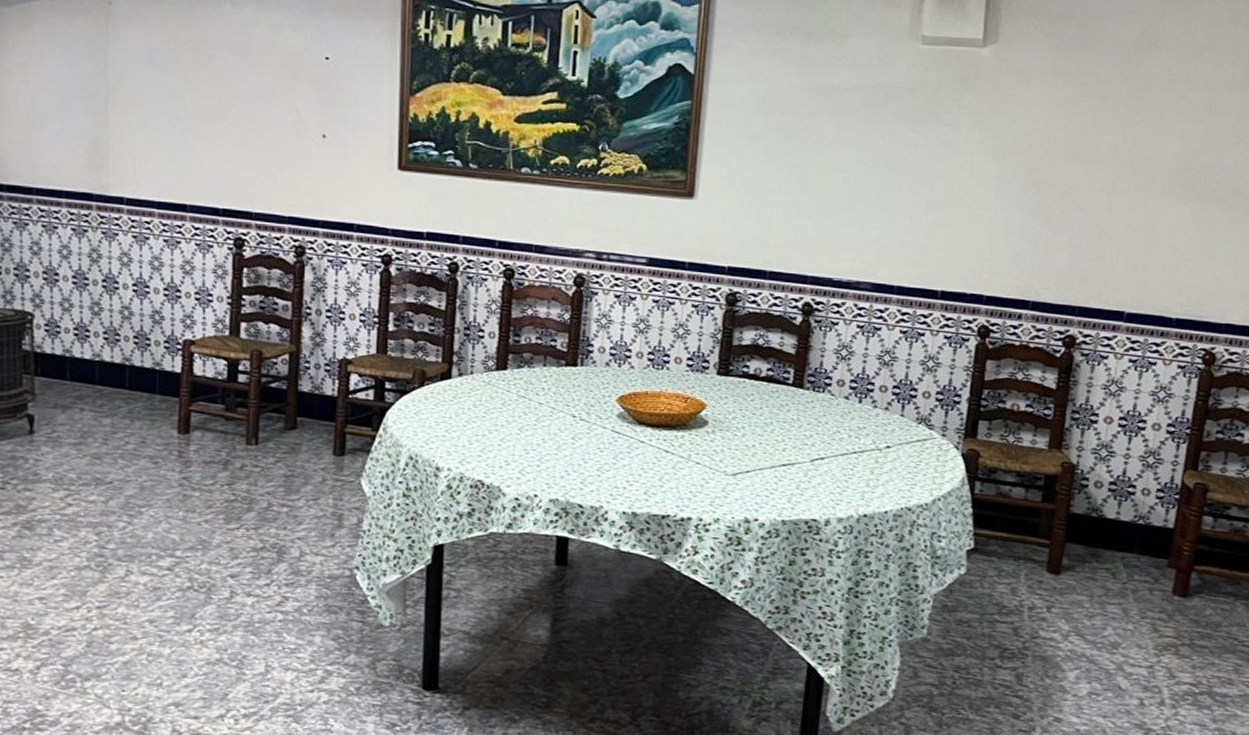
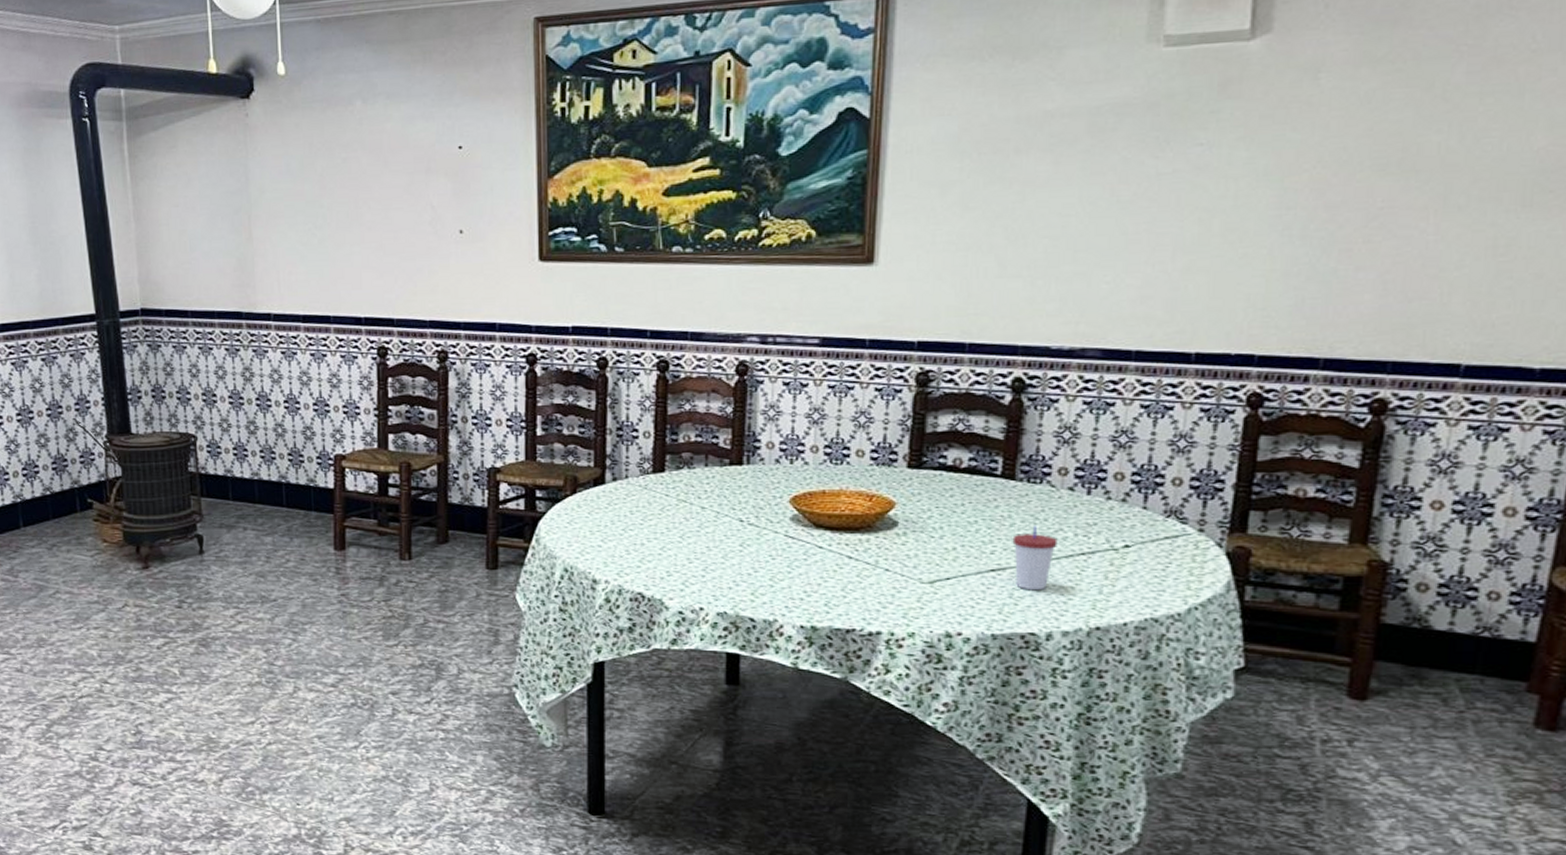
cup: none [800,428,835,483] -> present [1012,526,1058,591]

